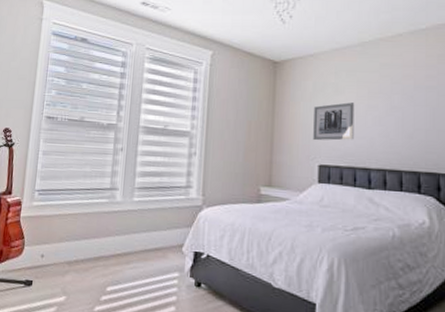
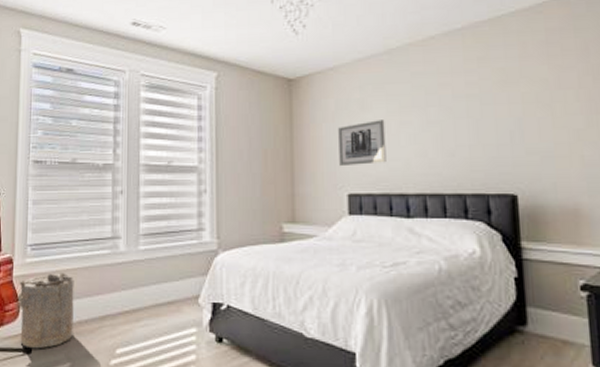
laundry hamper: none [21,216,75,283] -> present [16,273,74,349]

